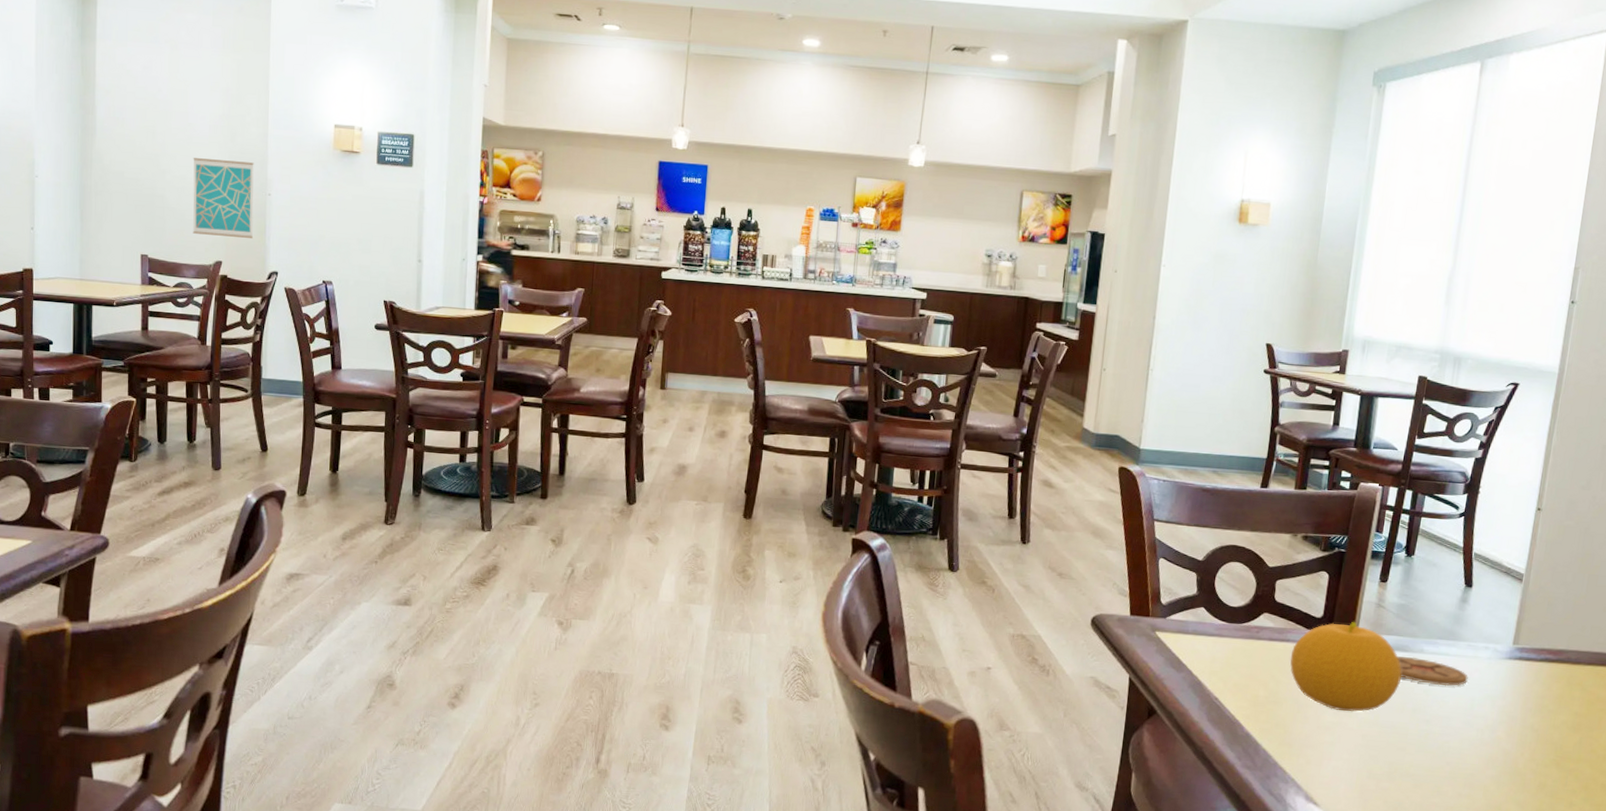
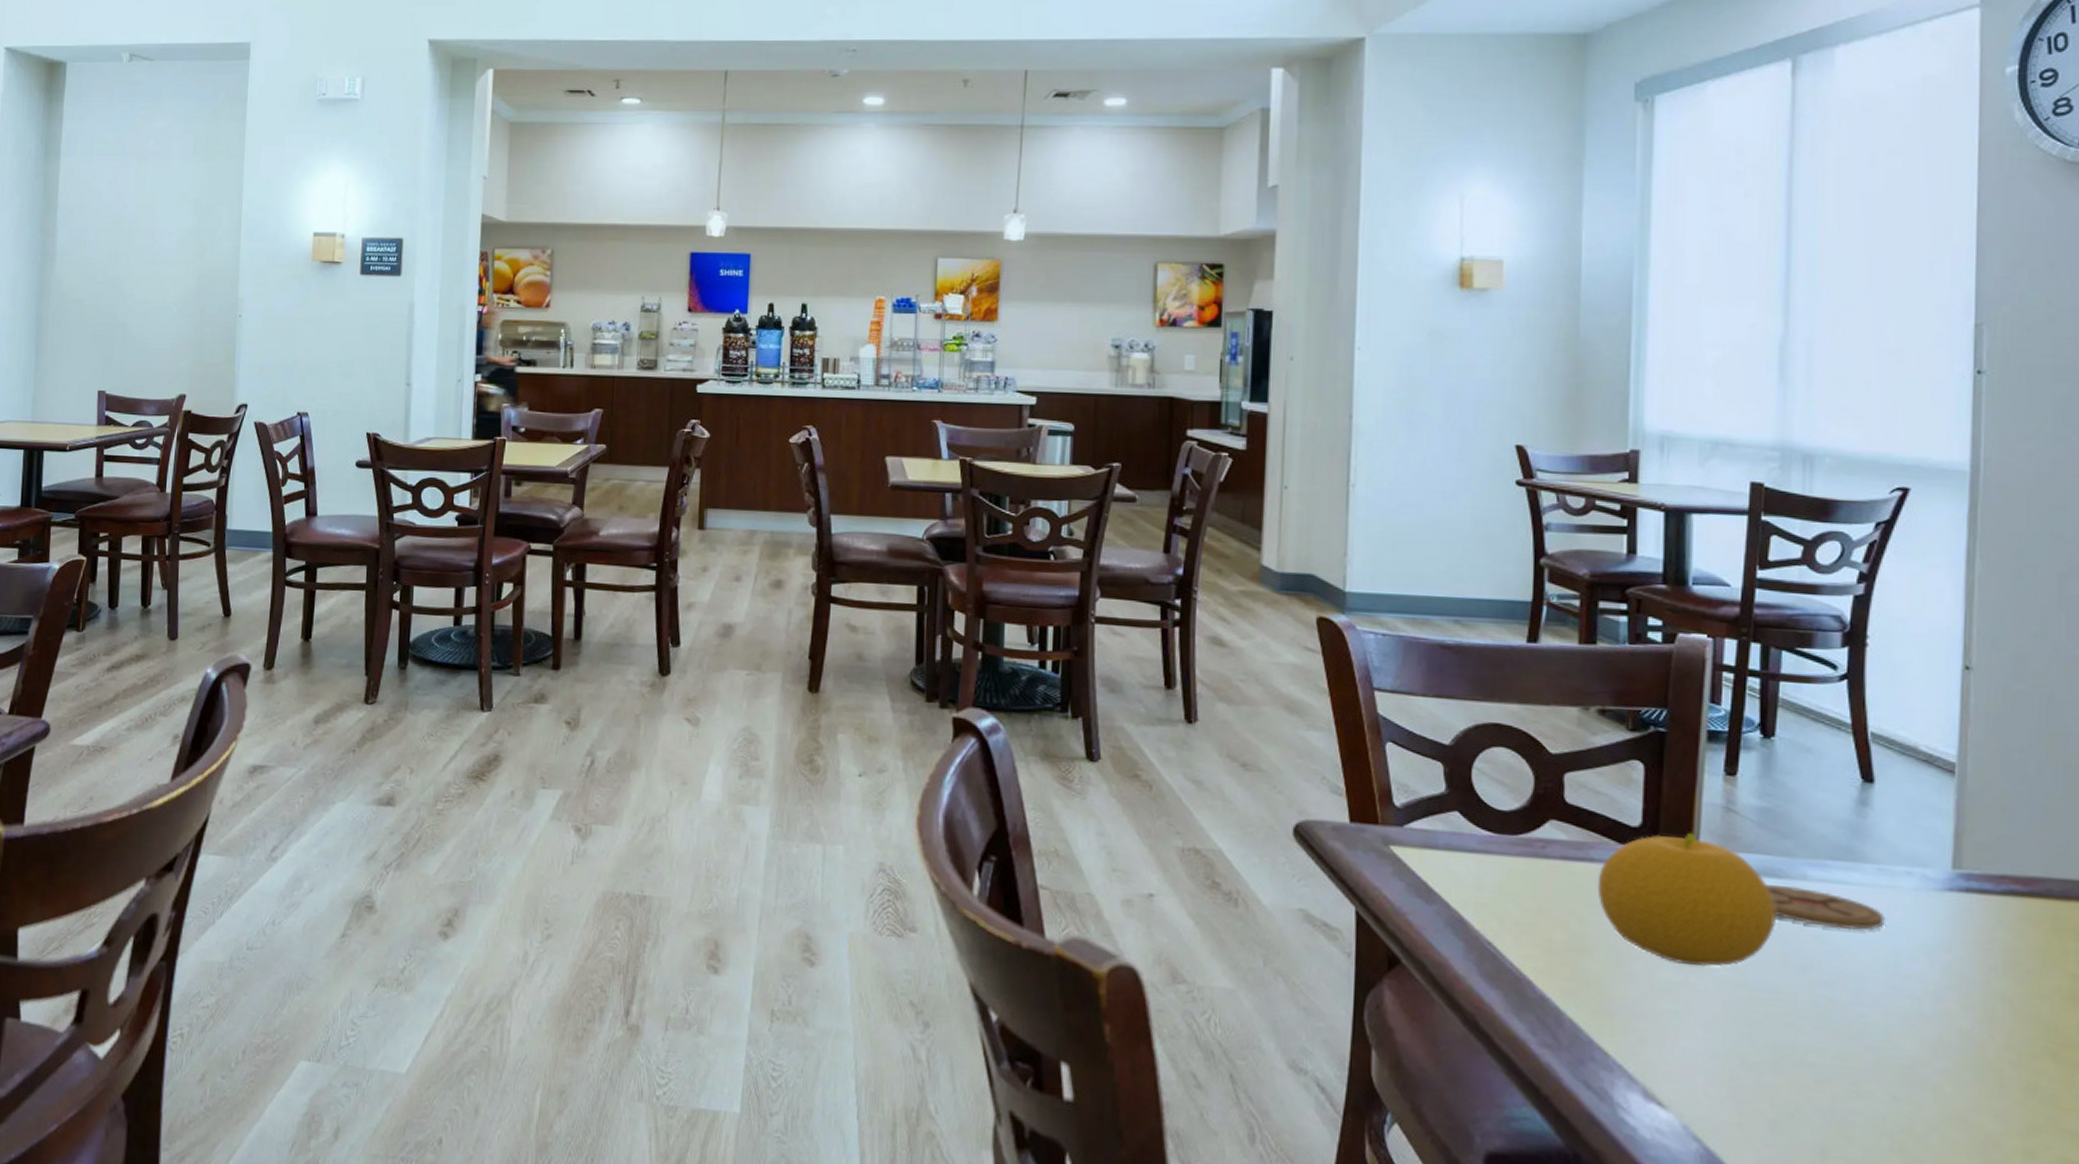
wall art: present [193,158,254,238] -> none [155,279,224,367]

